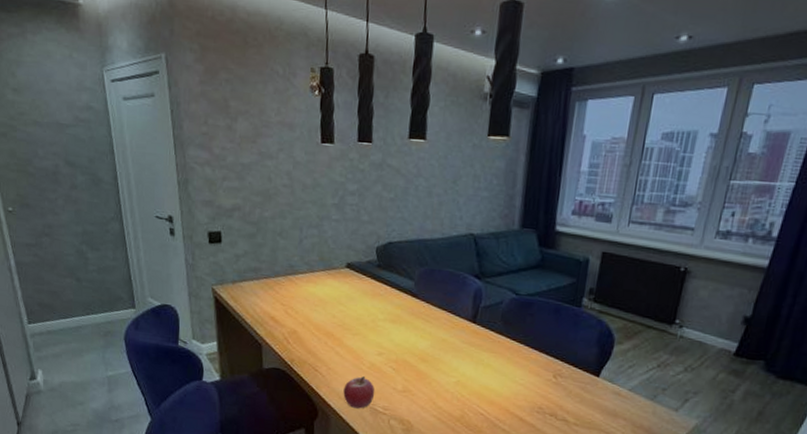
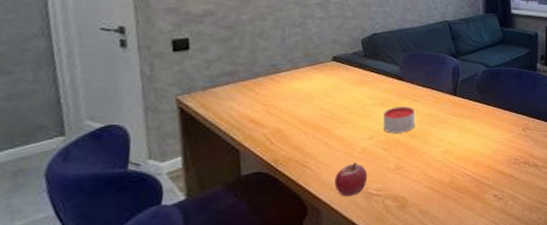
candle: none [393,325,428,355] -> present [383,106,416,134]

